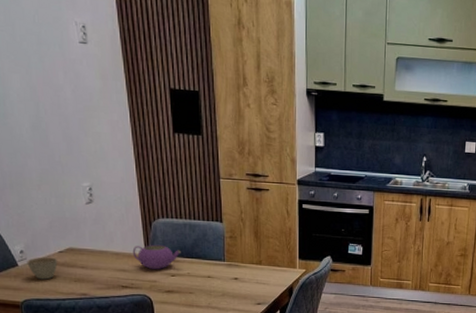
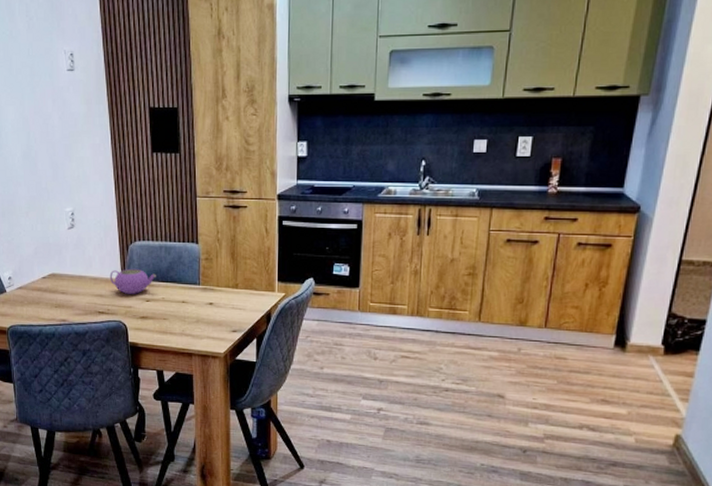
cup: present [27,257,58,280] -> none [14,283,41,306]

